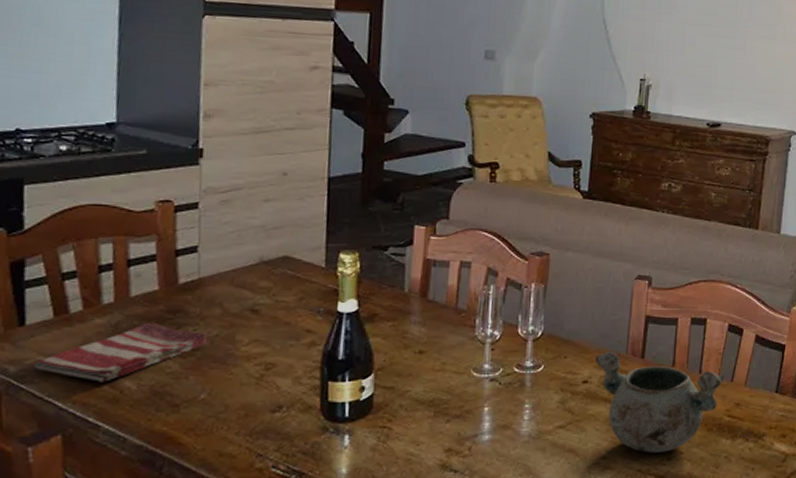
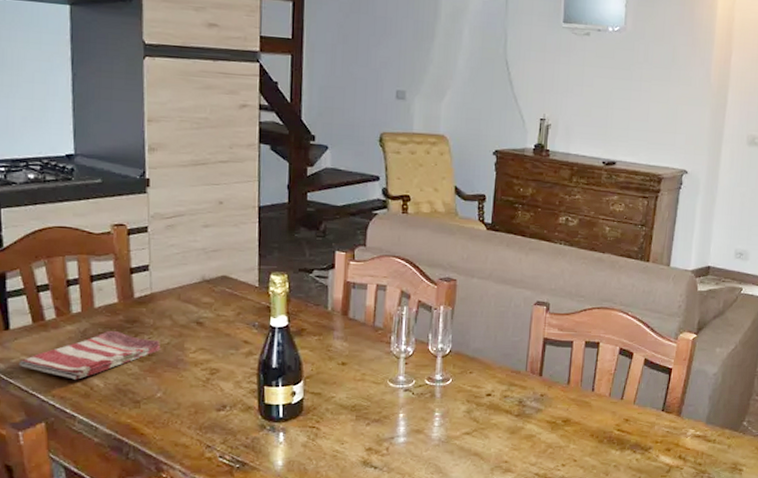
decorative bowl: present [594,352,725,453] -> none [497,369,615,459]

